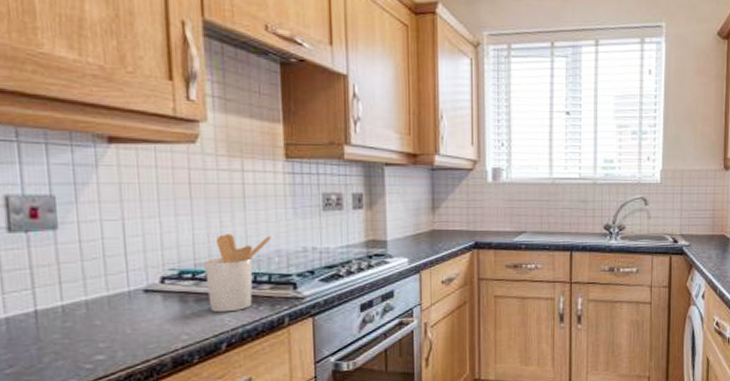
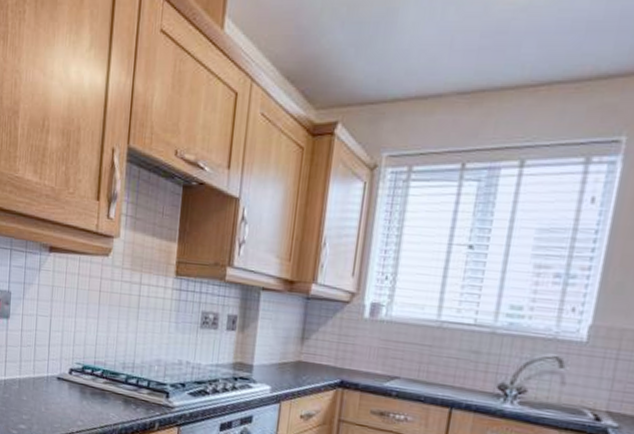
utensil holder: present [204,234,271,313] -> none [100,339,155,409]

